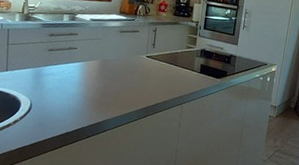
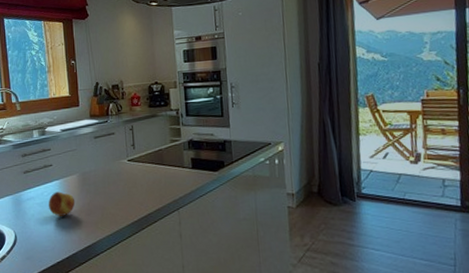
fruit: none [66,72,93,94] -> present [48,191,76,216]

